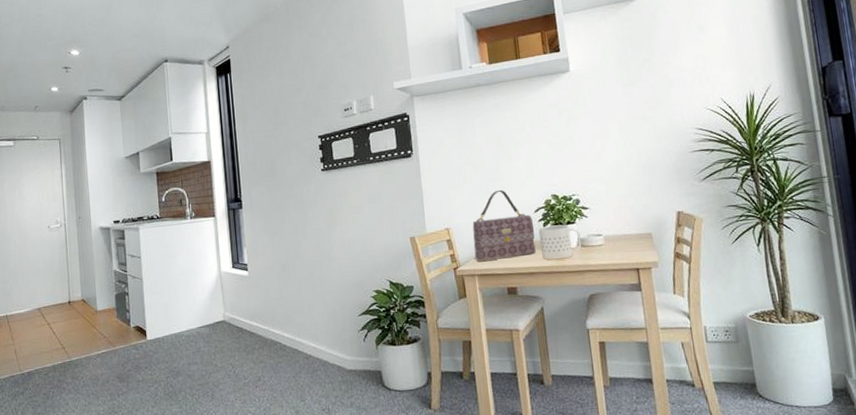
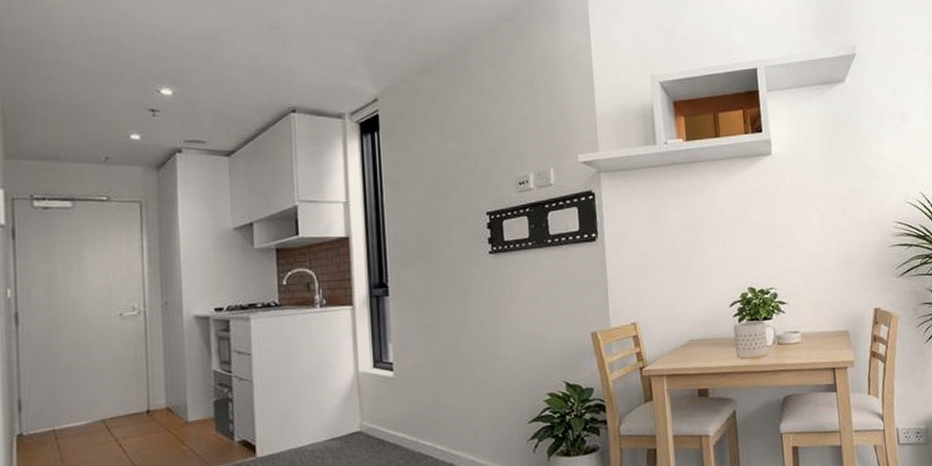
handbag: present [472,189,536,261] -> none [662,280,730,360]

